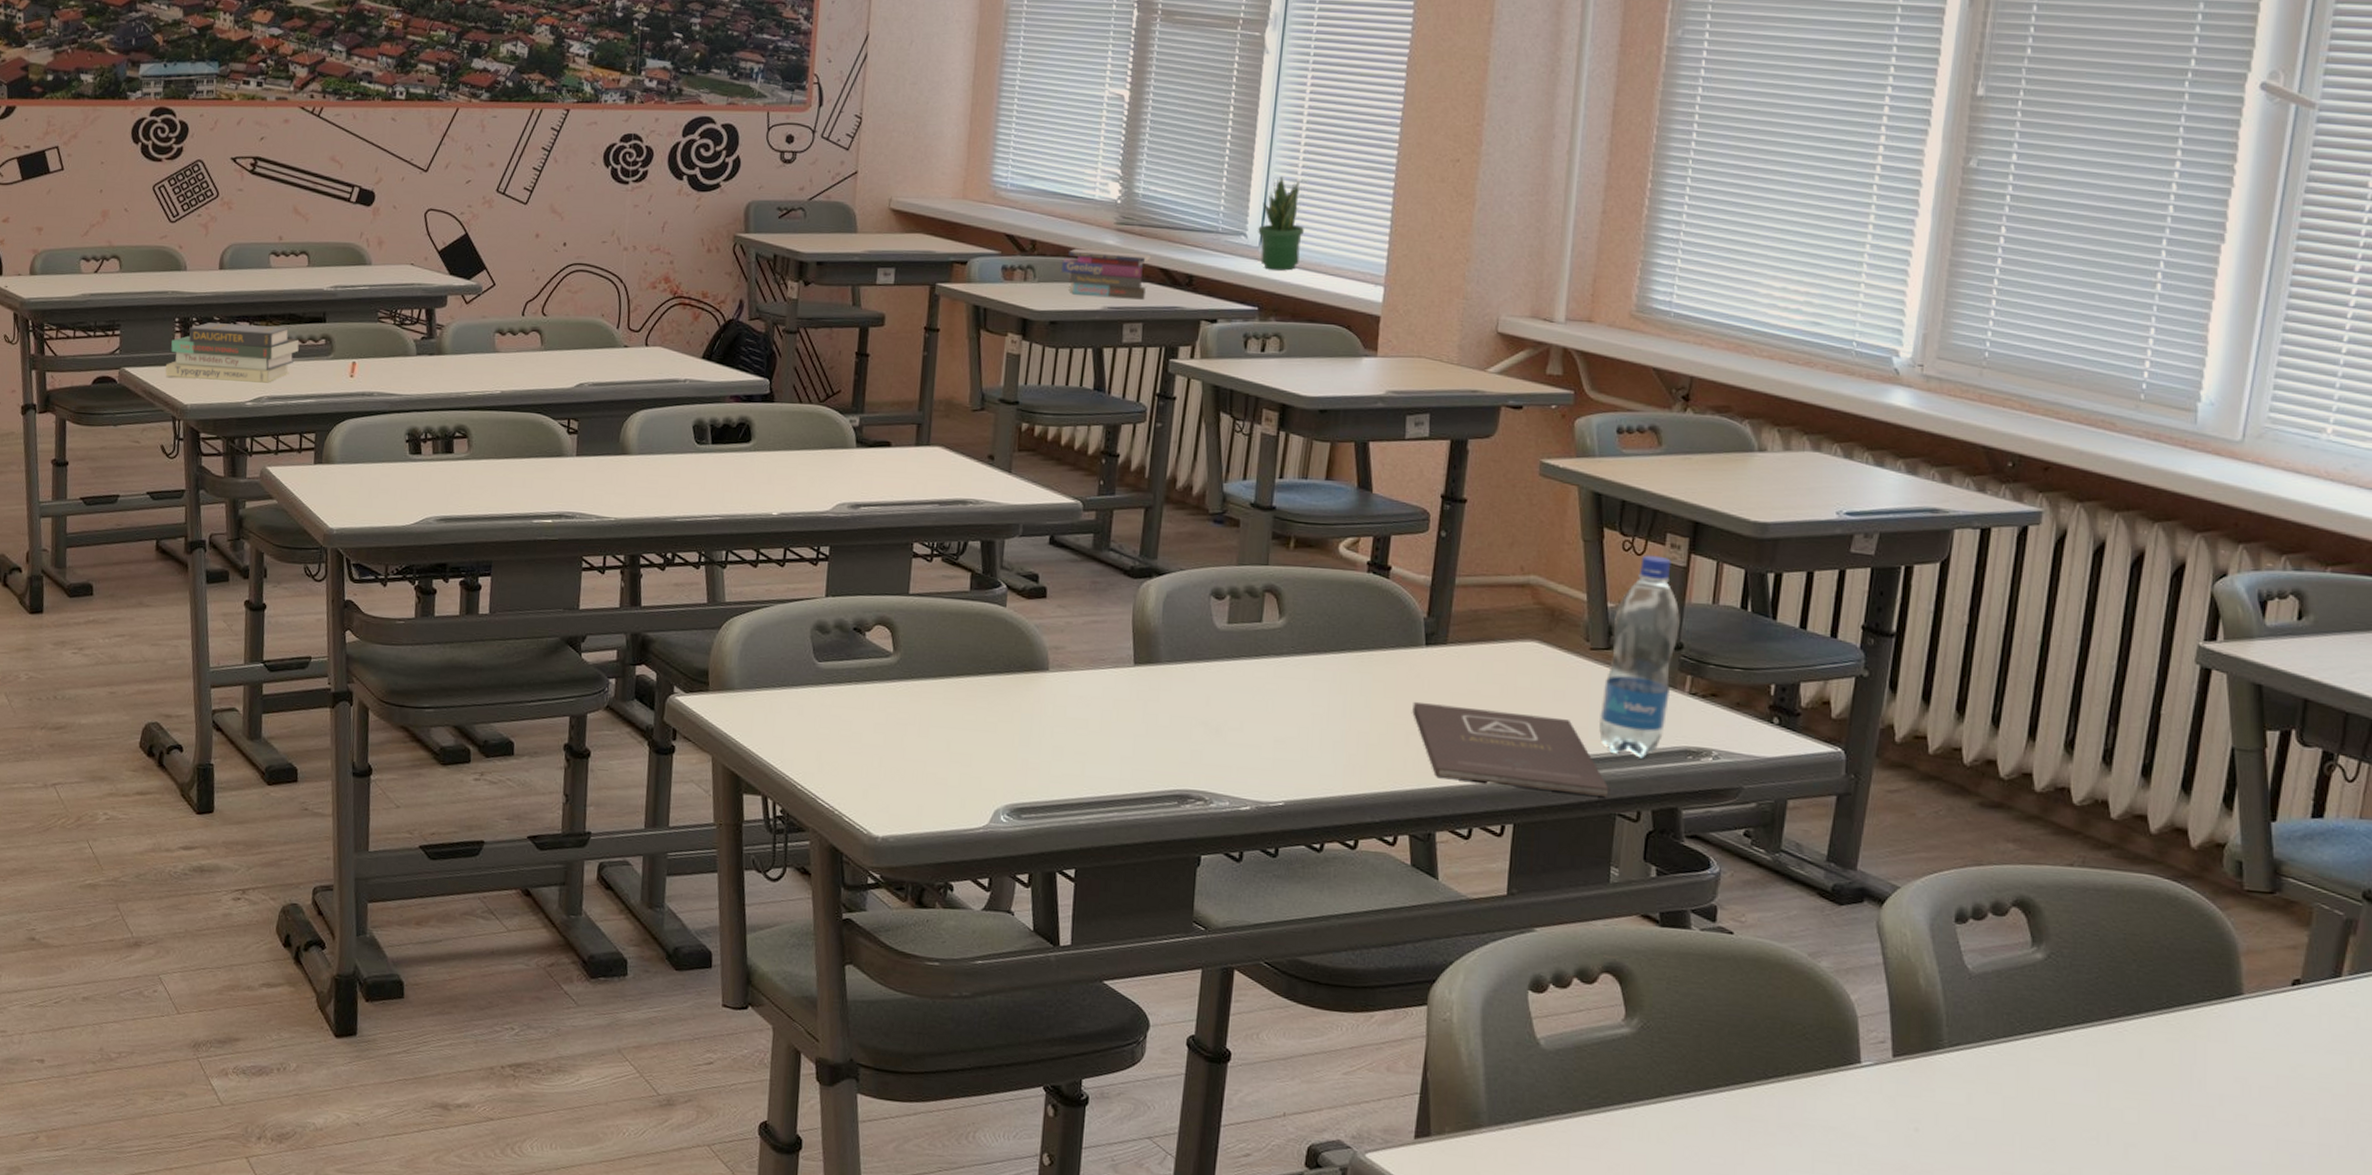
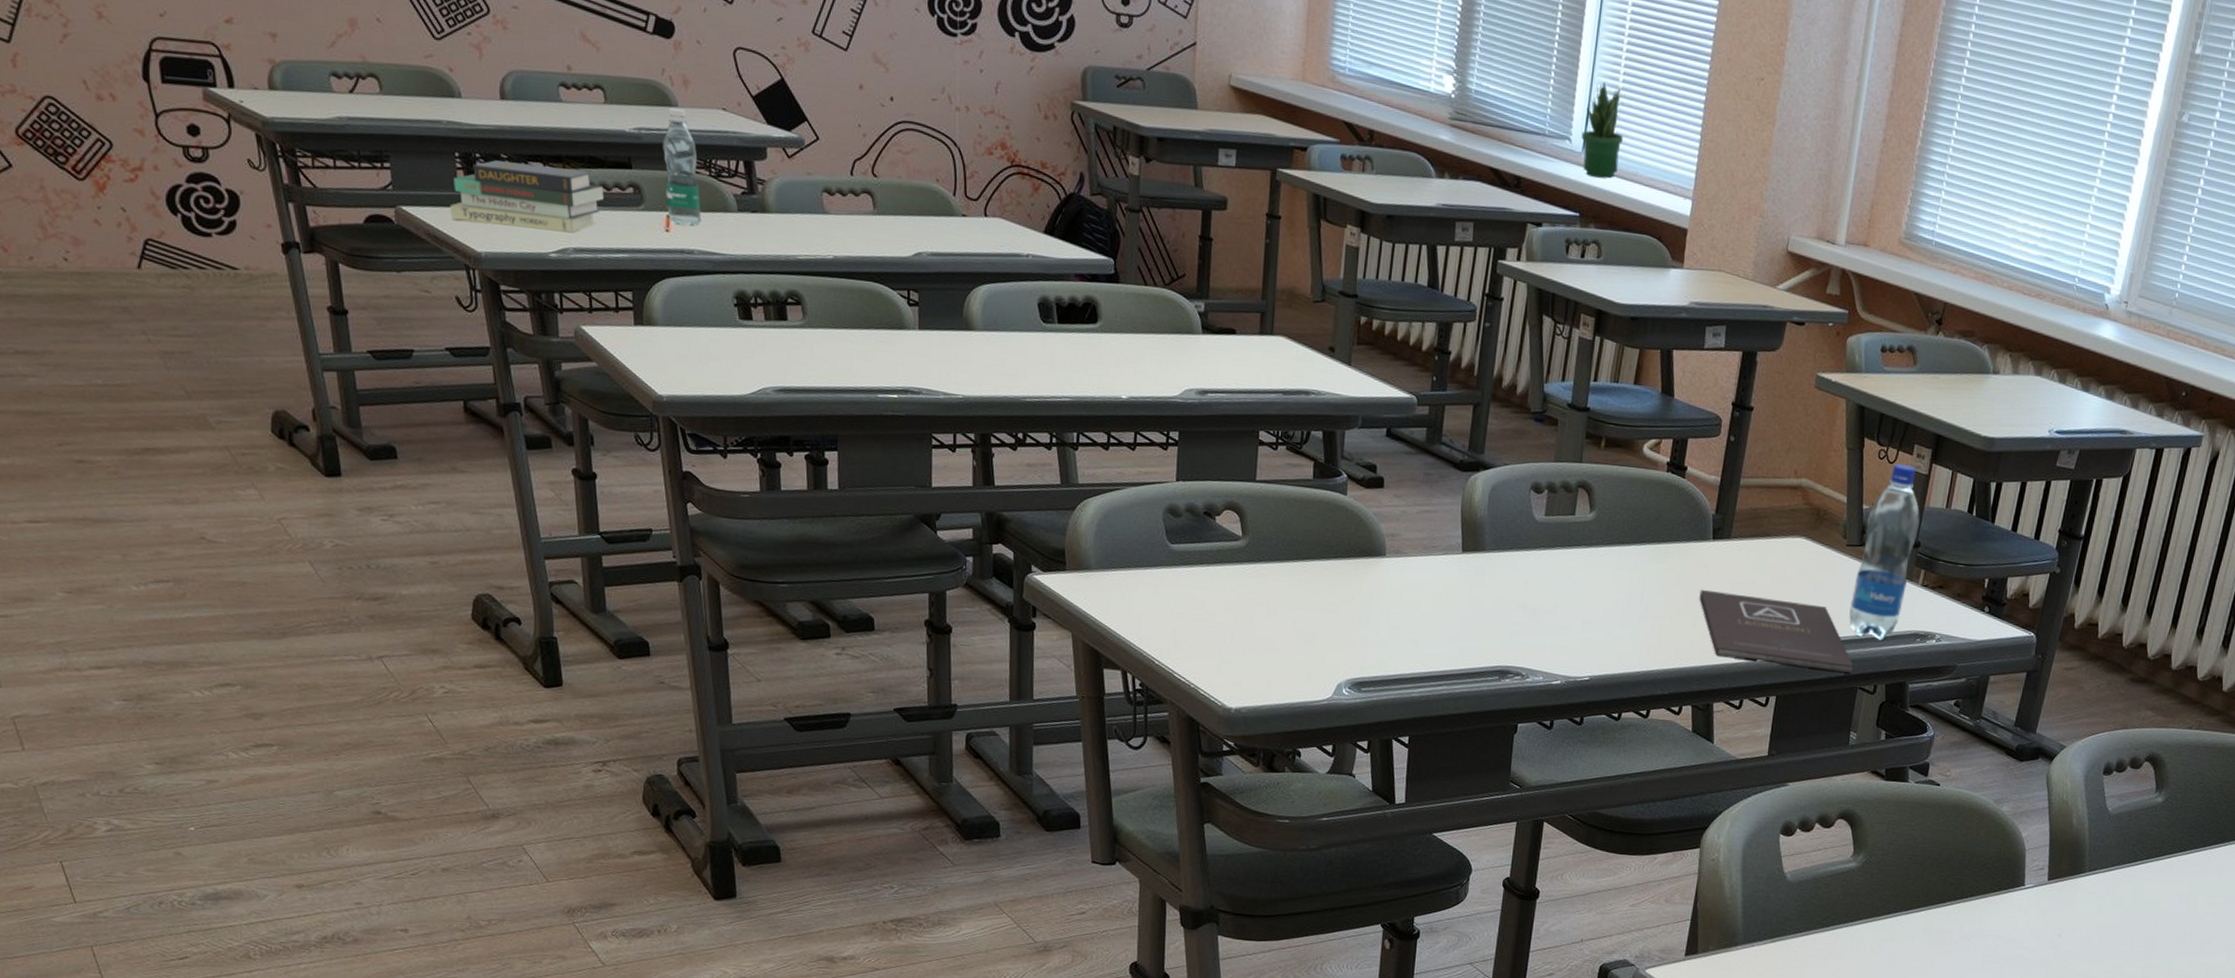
bottle: none [353,266,385,372] -> present [662,107,701,227]
books: present [1062,248,1151,300] -> none [1398,141,1482,199]

